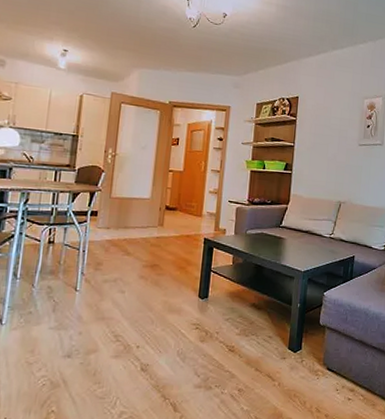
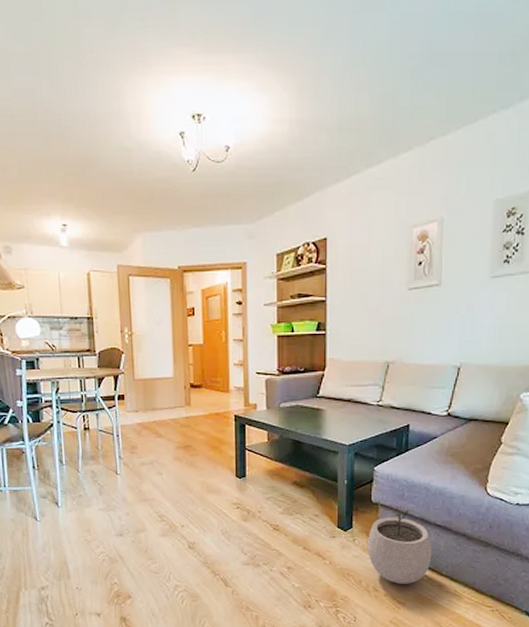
plant pot: none [313,328,368,404] -> present [367,506,432,584]

